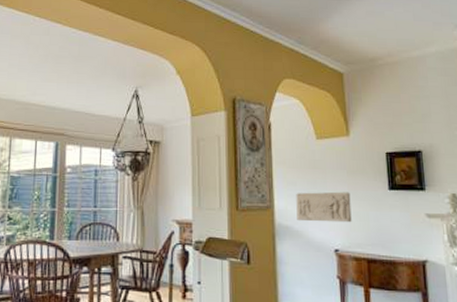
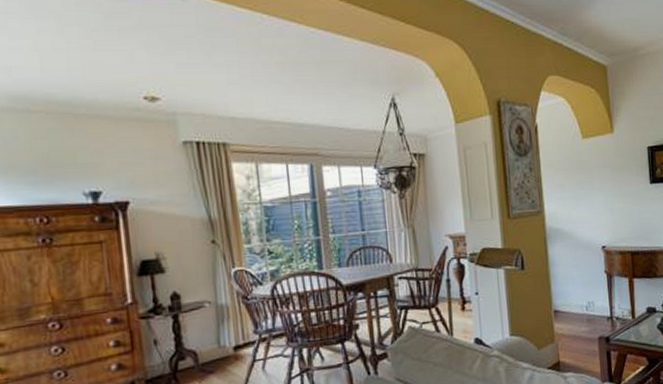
relief sculpture: present [296,191,352,223] -> none [565,189,617,222]

